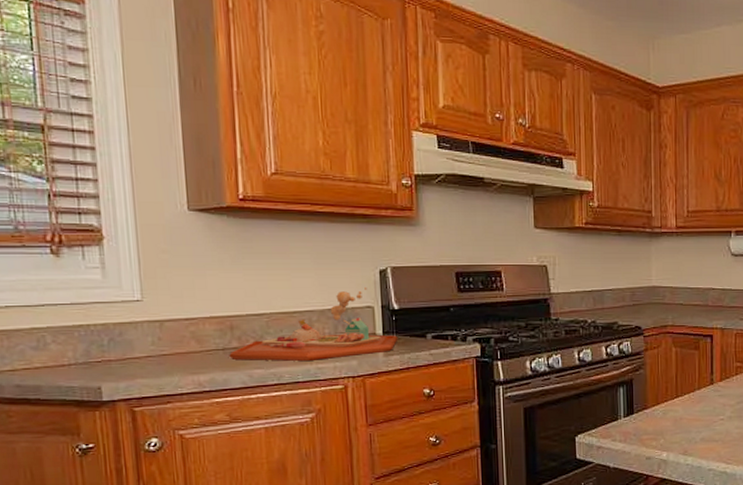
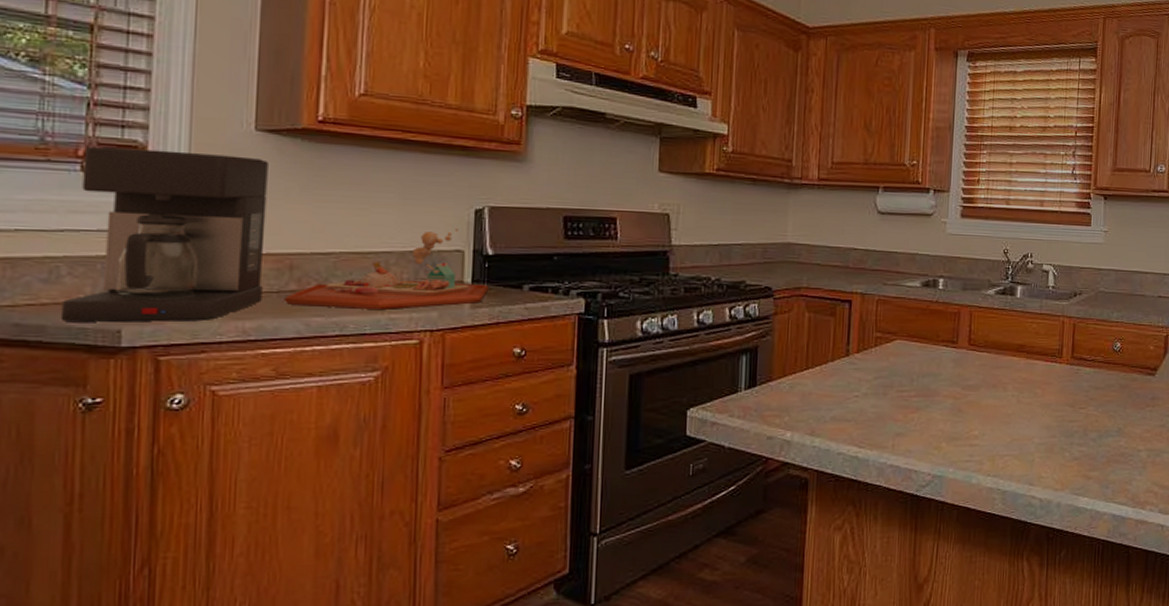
coffee maker: none [51,232,211,383] -> present [60,146,268,323]

